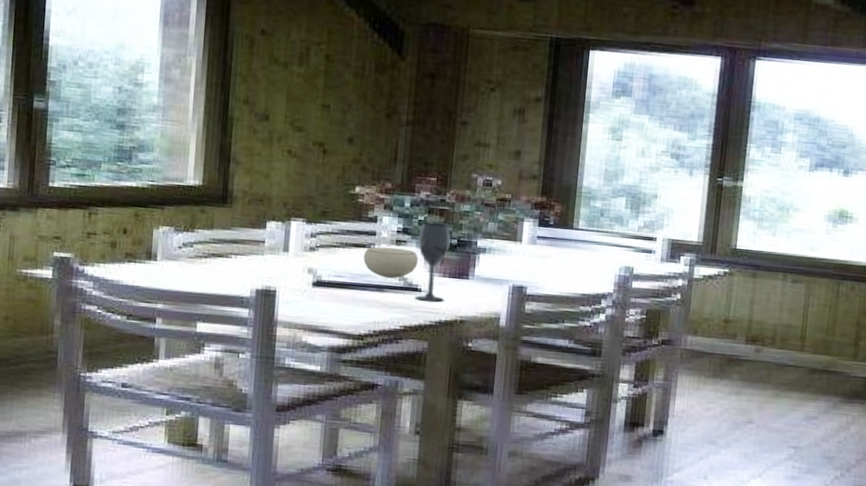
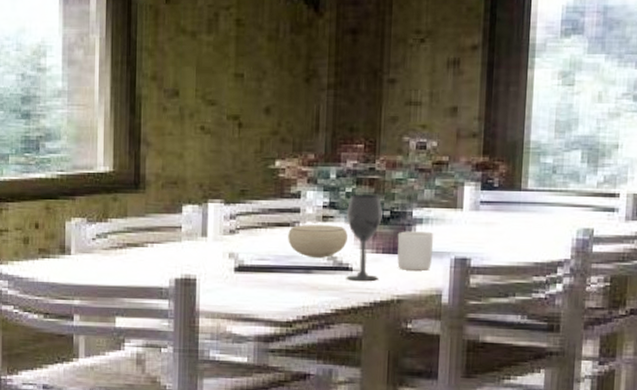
mug: none [462,258,496,295] -> present [397,231,434,271]

